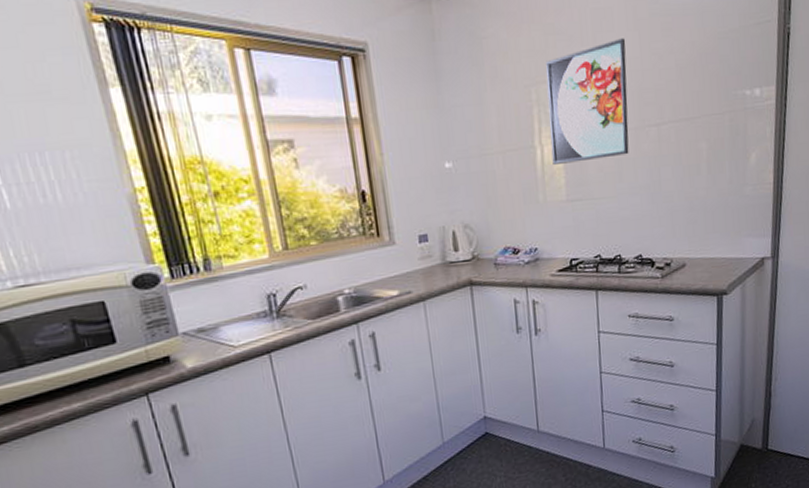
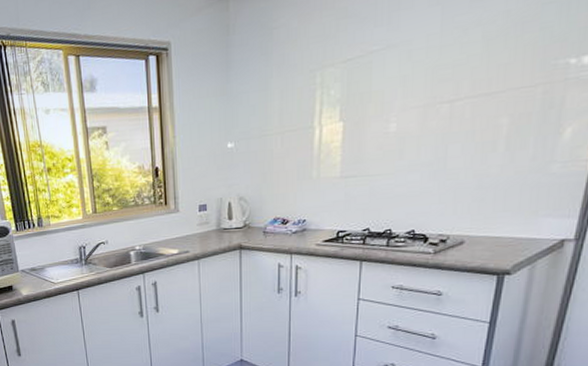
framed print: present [545,38,629,166] -> none [330,15,426,144]

